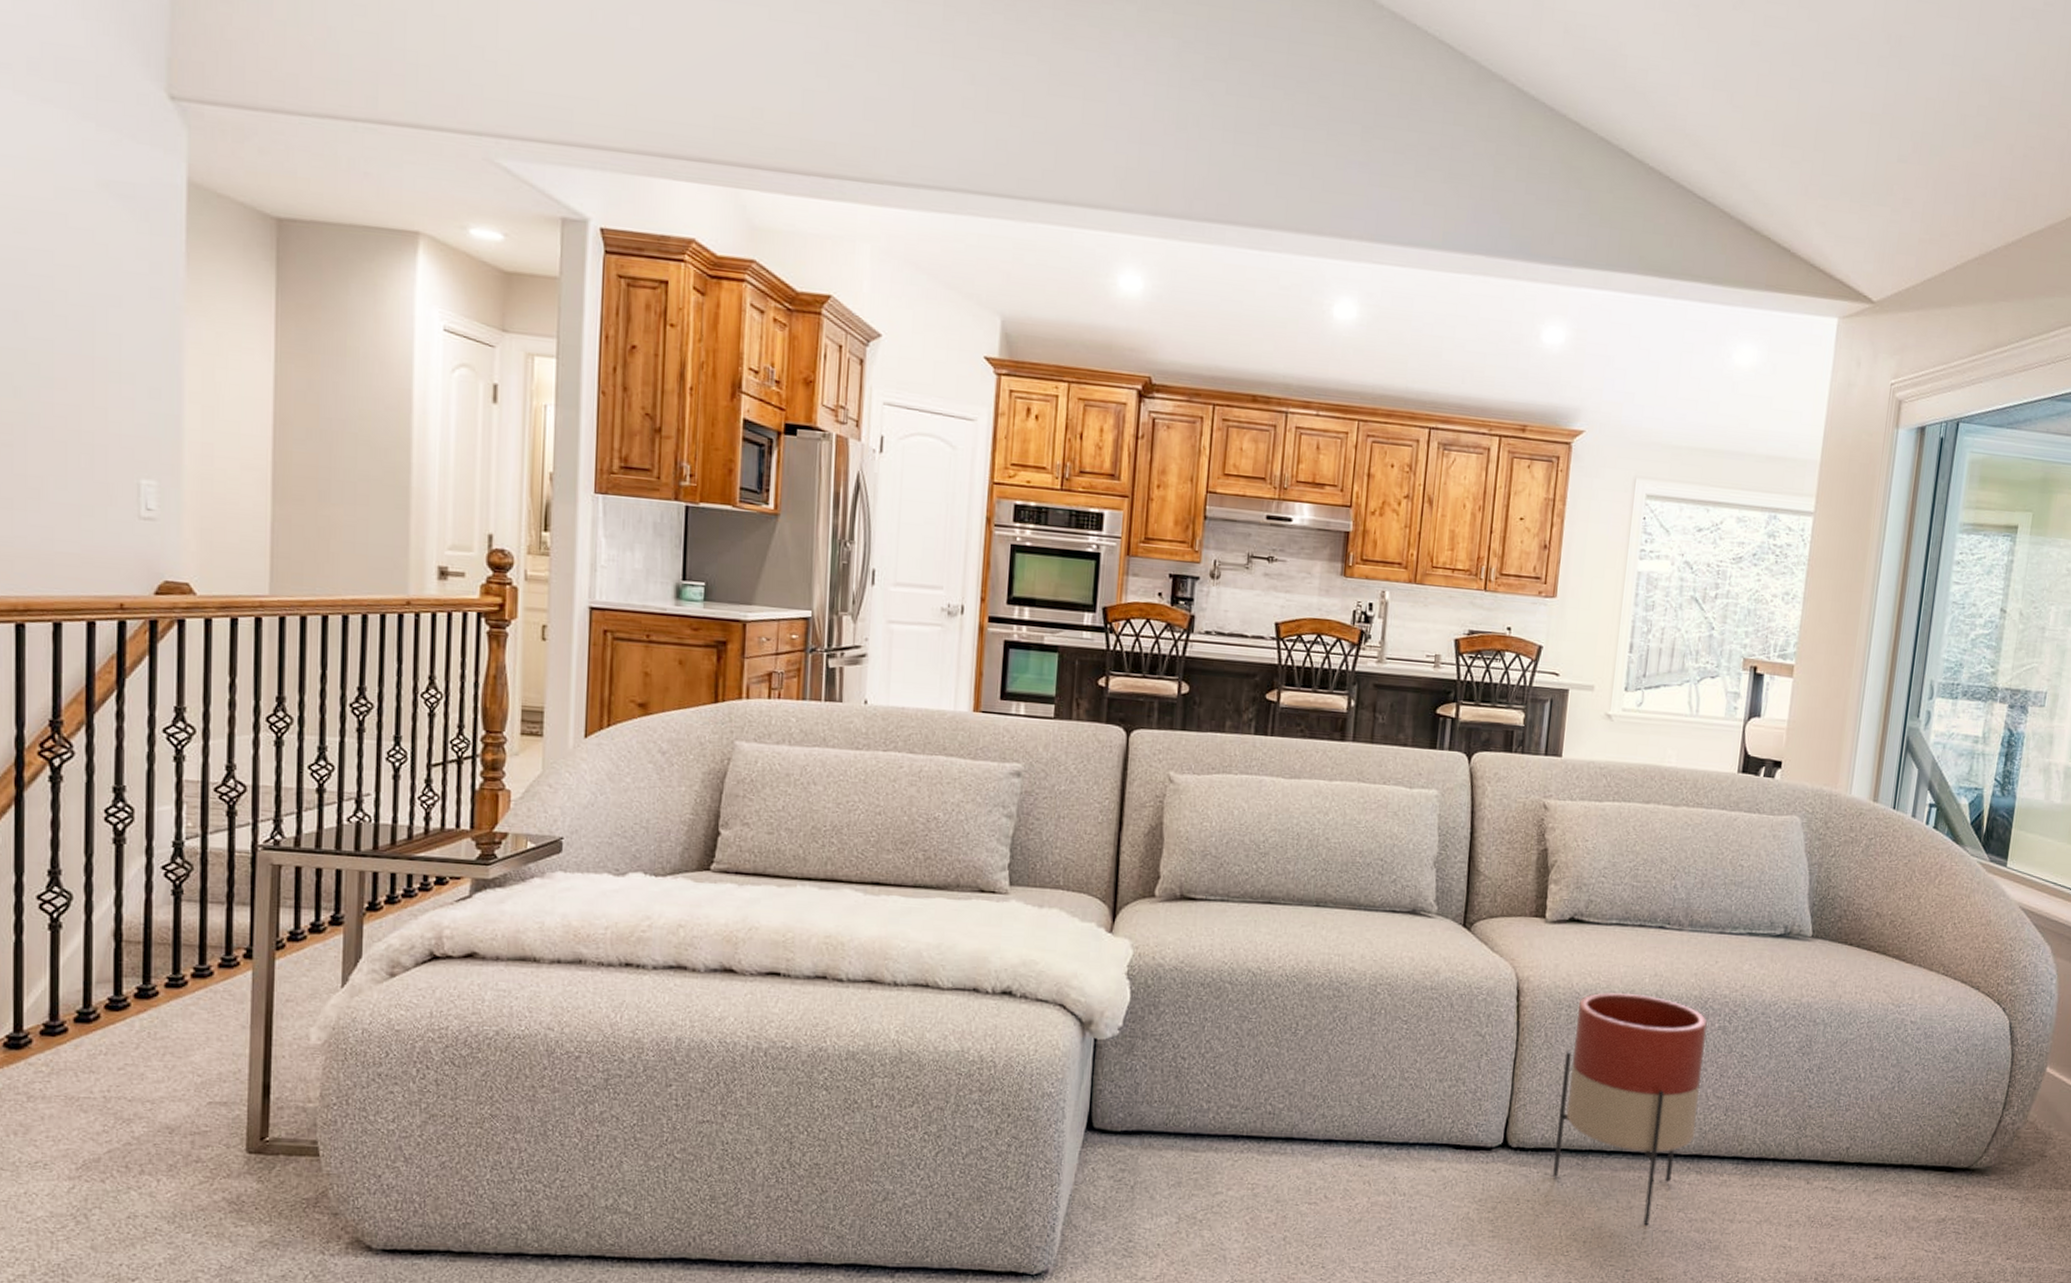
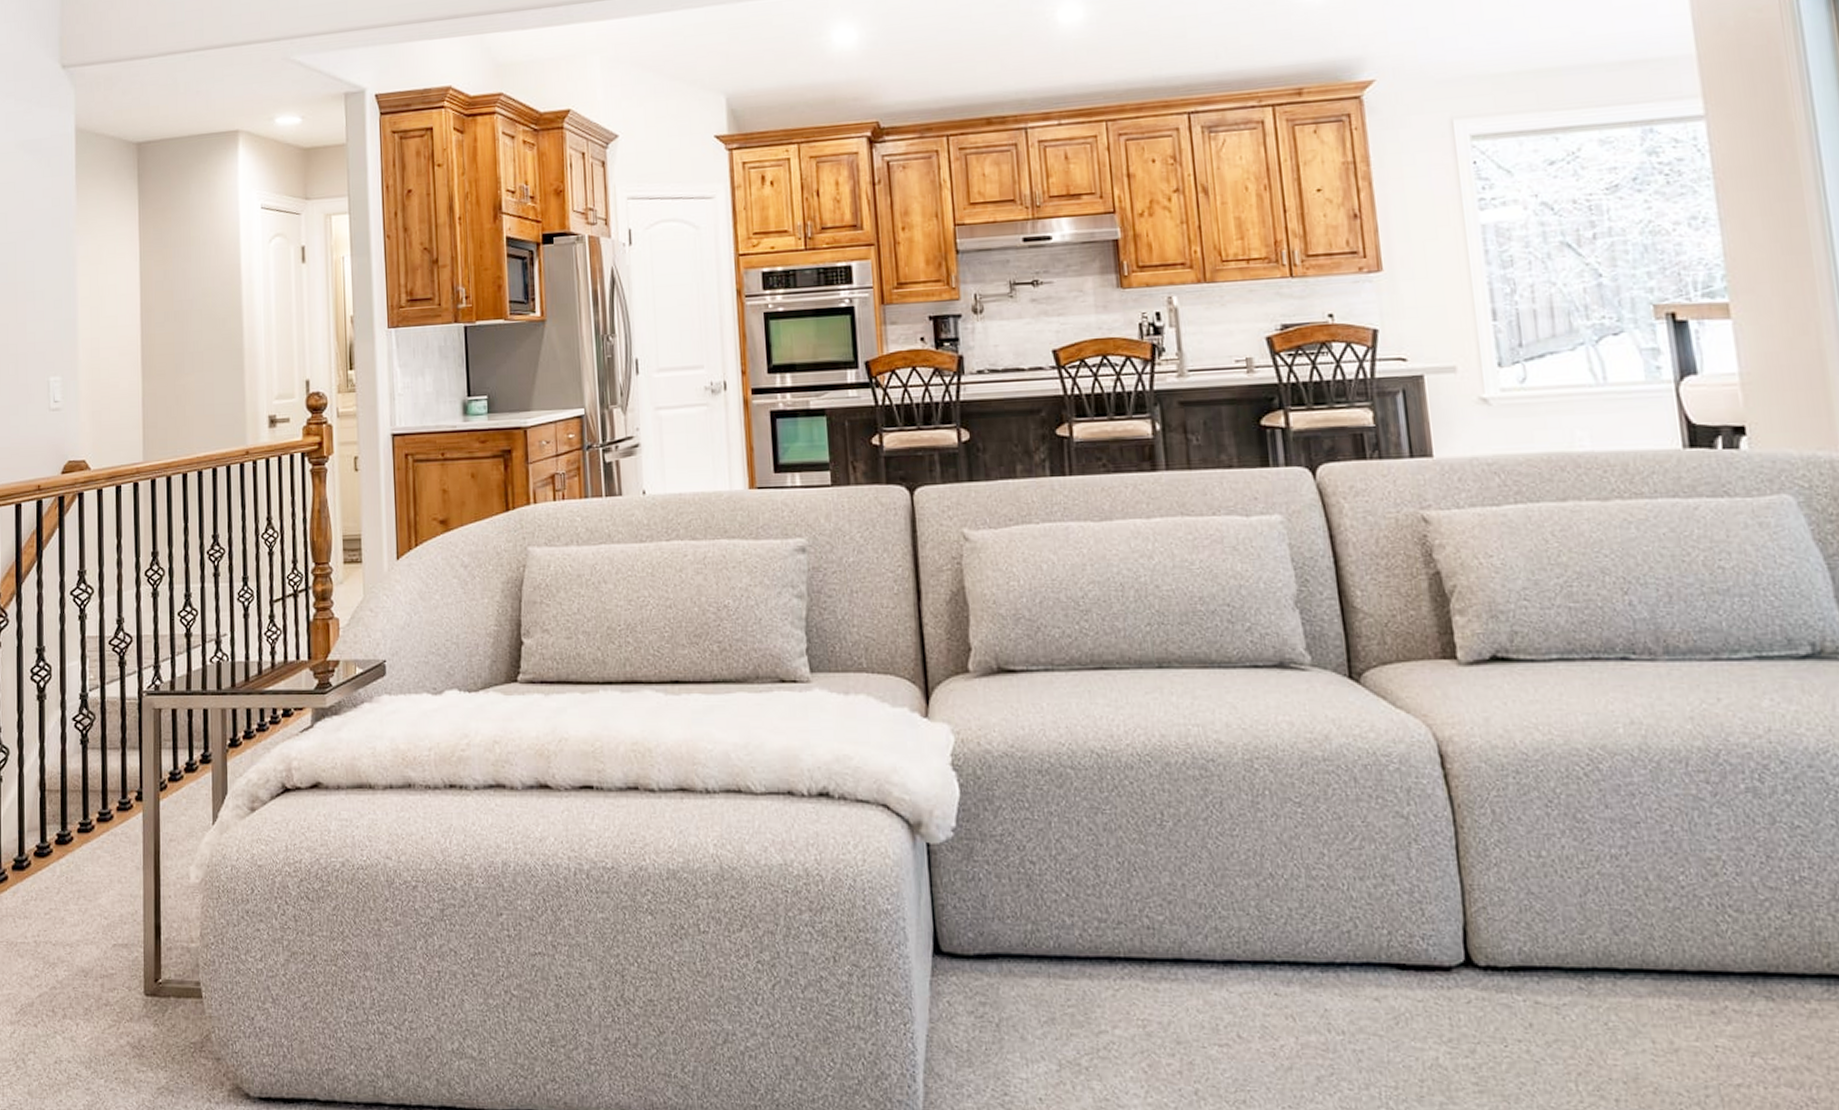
planter: present [1553,992,1707,1226] -> none [1526,749,1749,1077]

